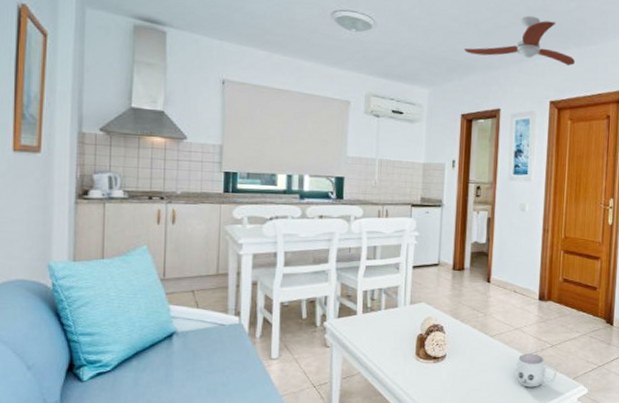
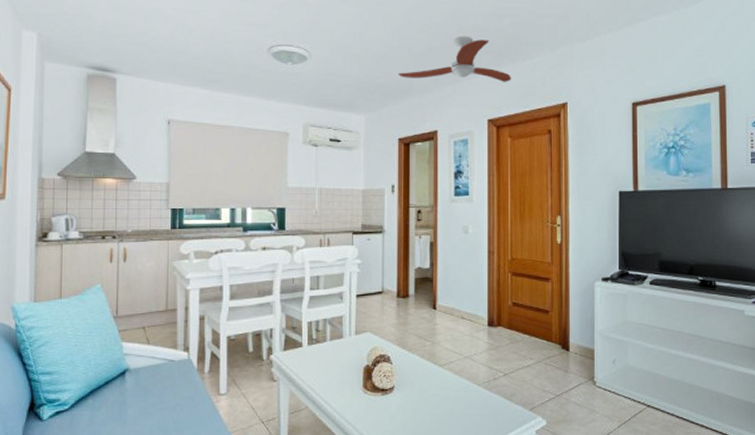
mug: present [515,353,557,388] -> none [467,383,511,420]

